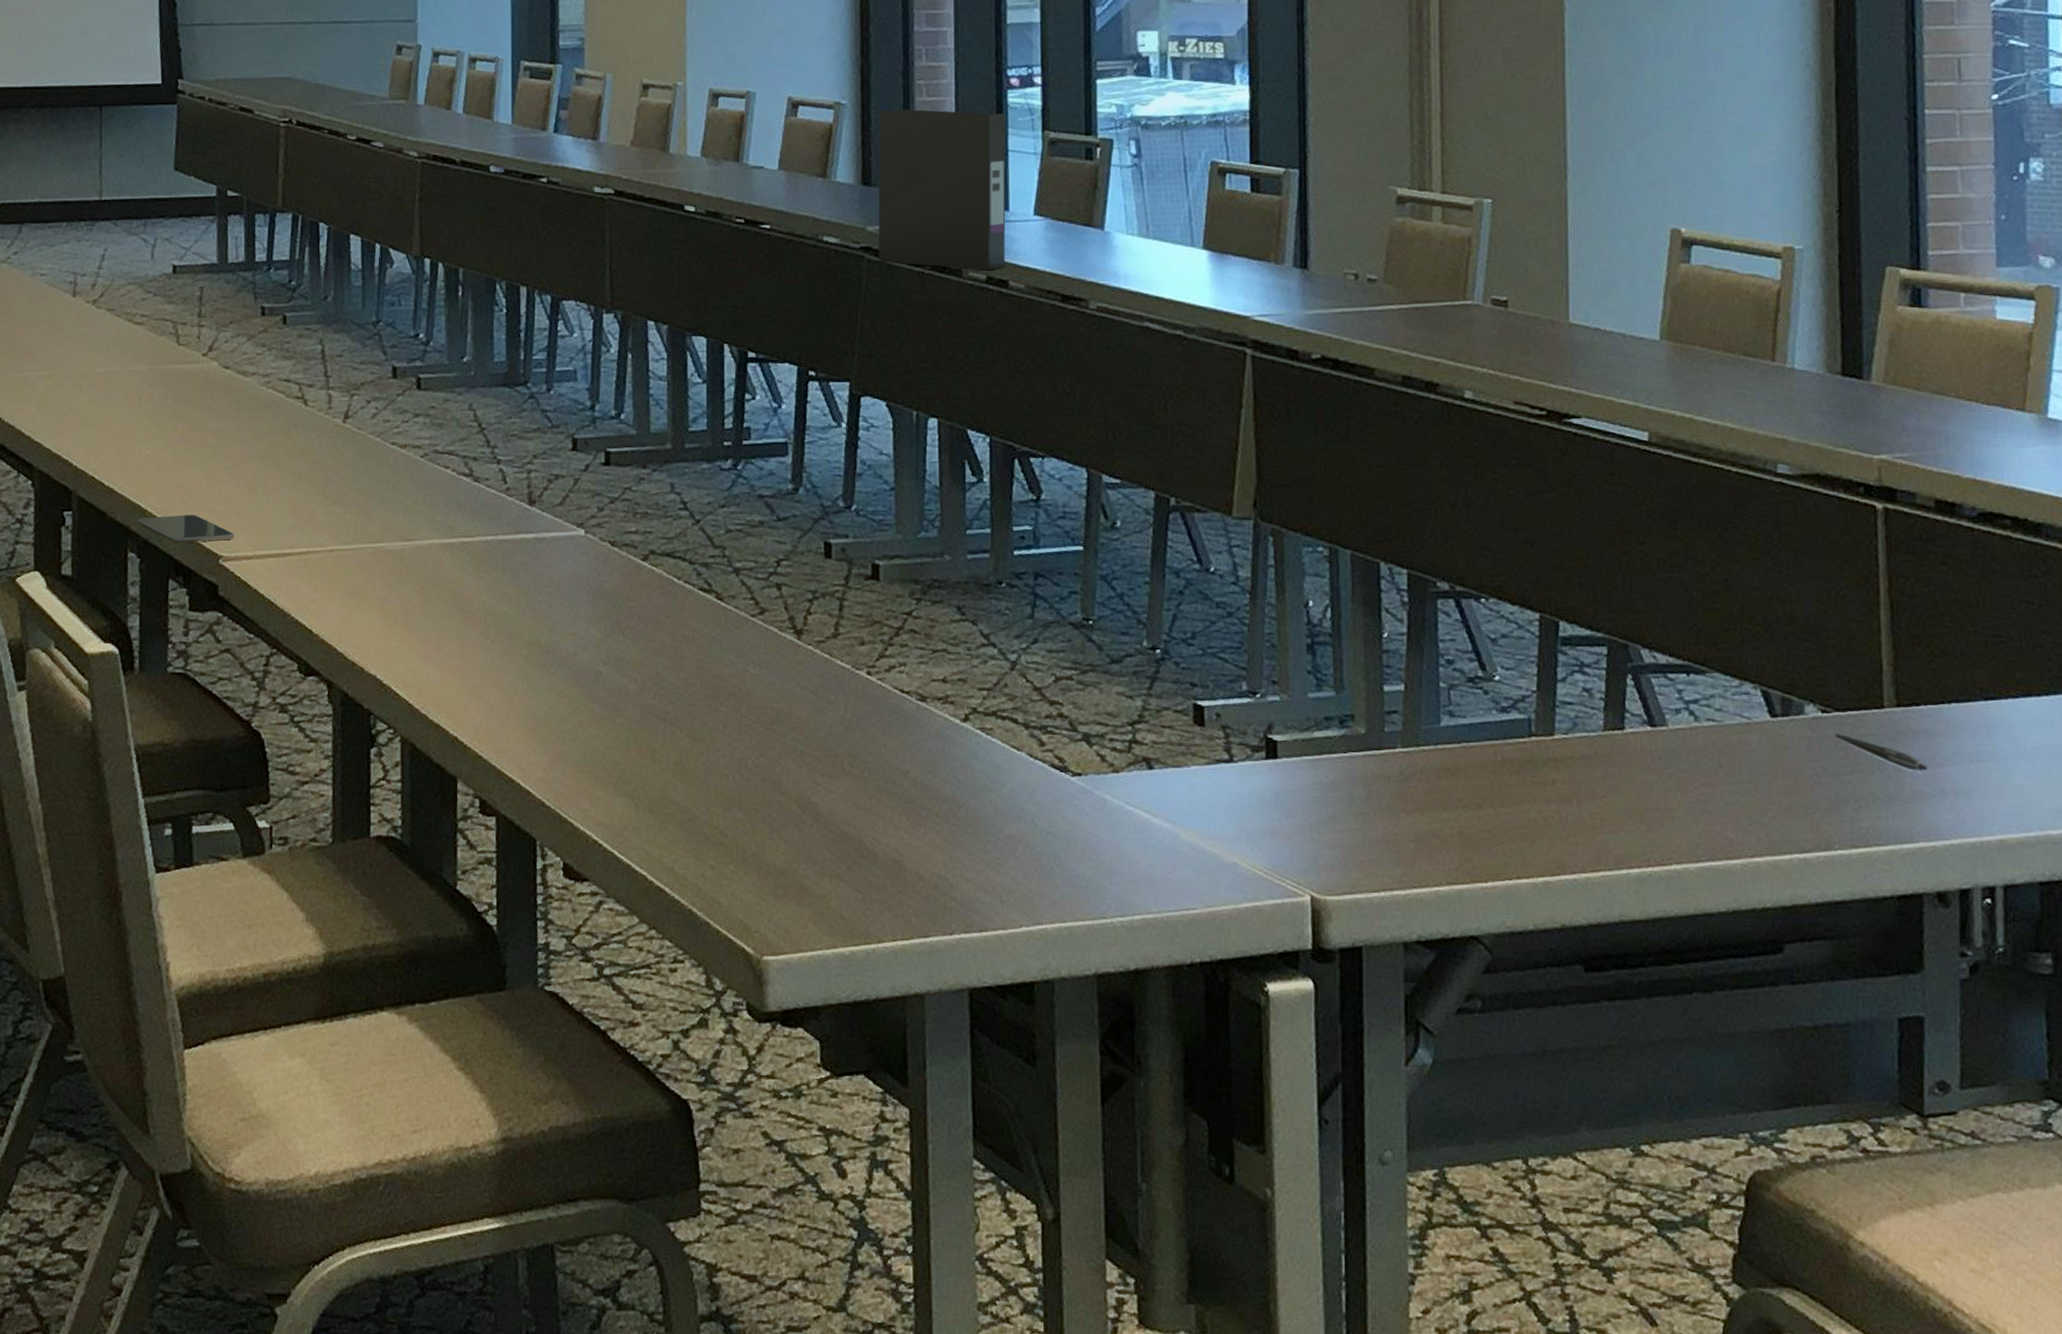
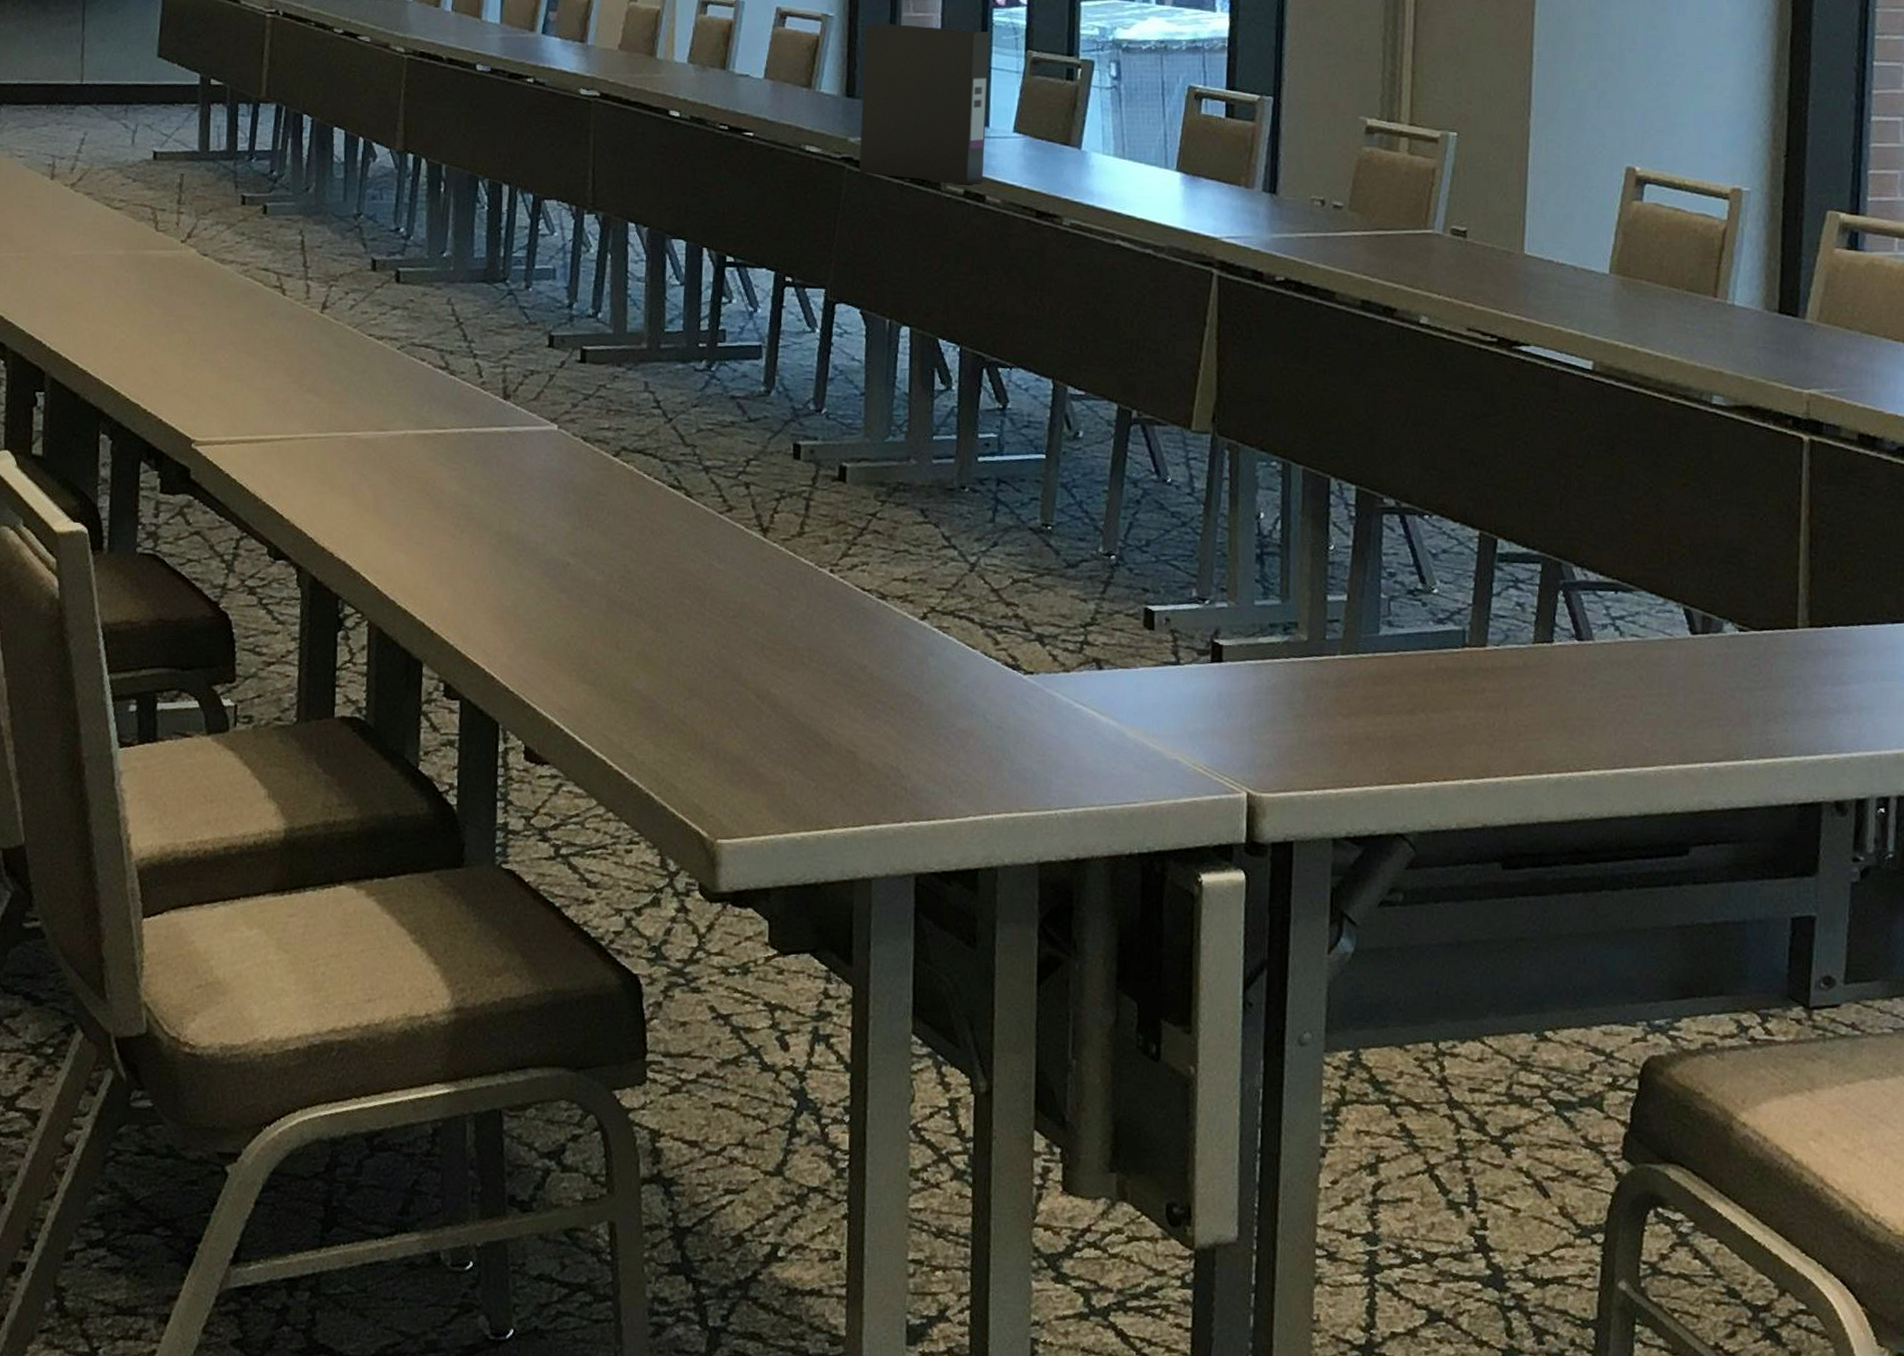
smartphone: present [137,515,236,543] -> none [110,398,209,427]
pen: present [1835,733,1928,771] -> none [1750,650,1835,688]

